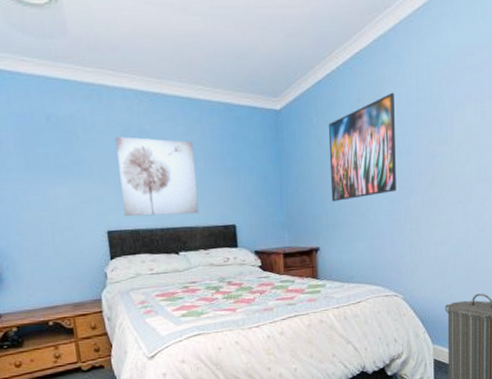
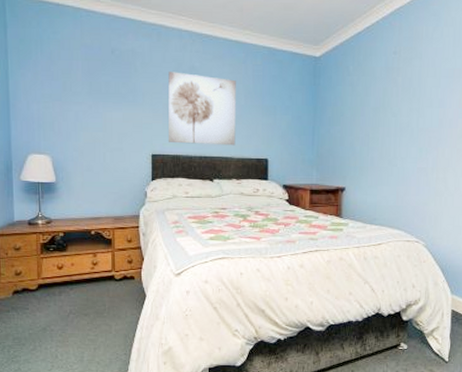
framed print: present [329,92,396,202] -> none [361,47,430,146]

